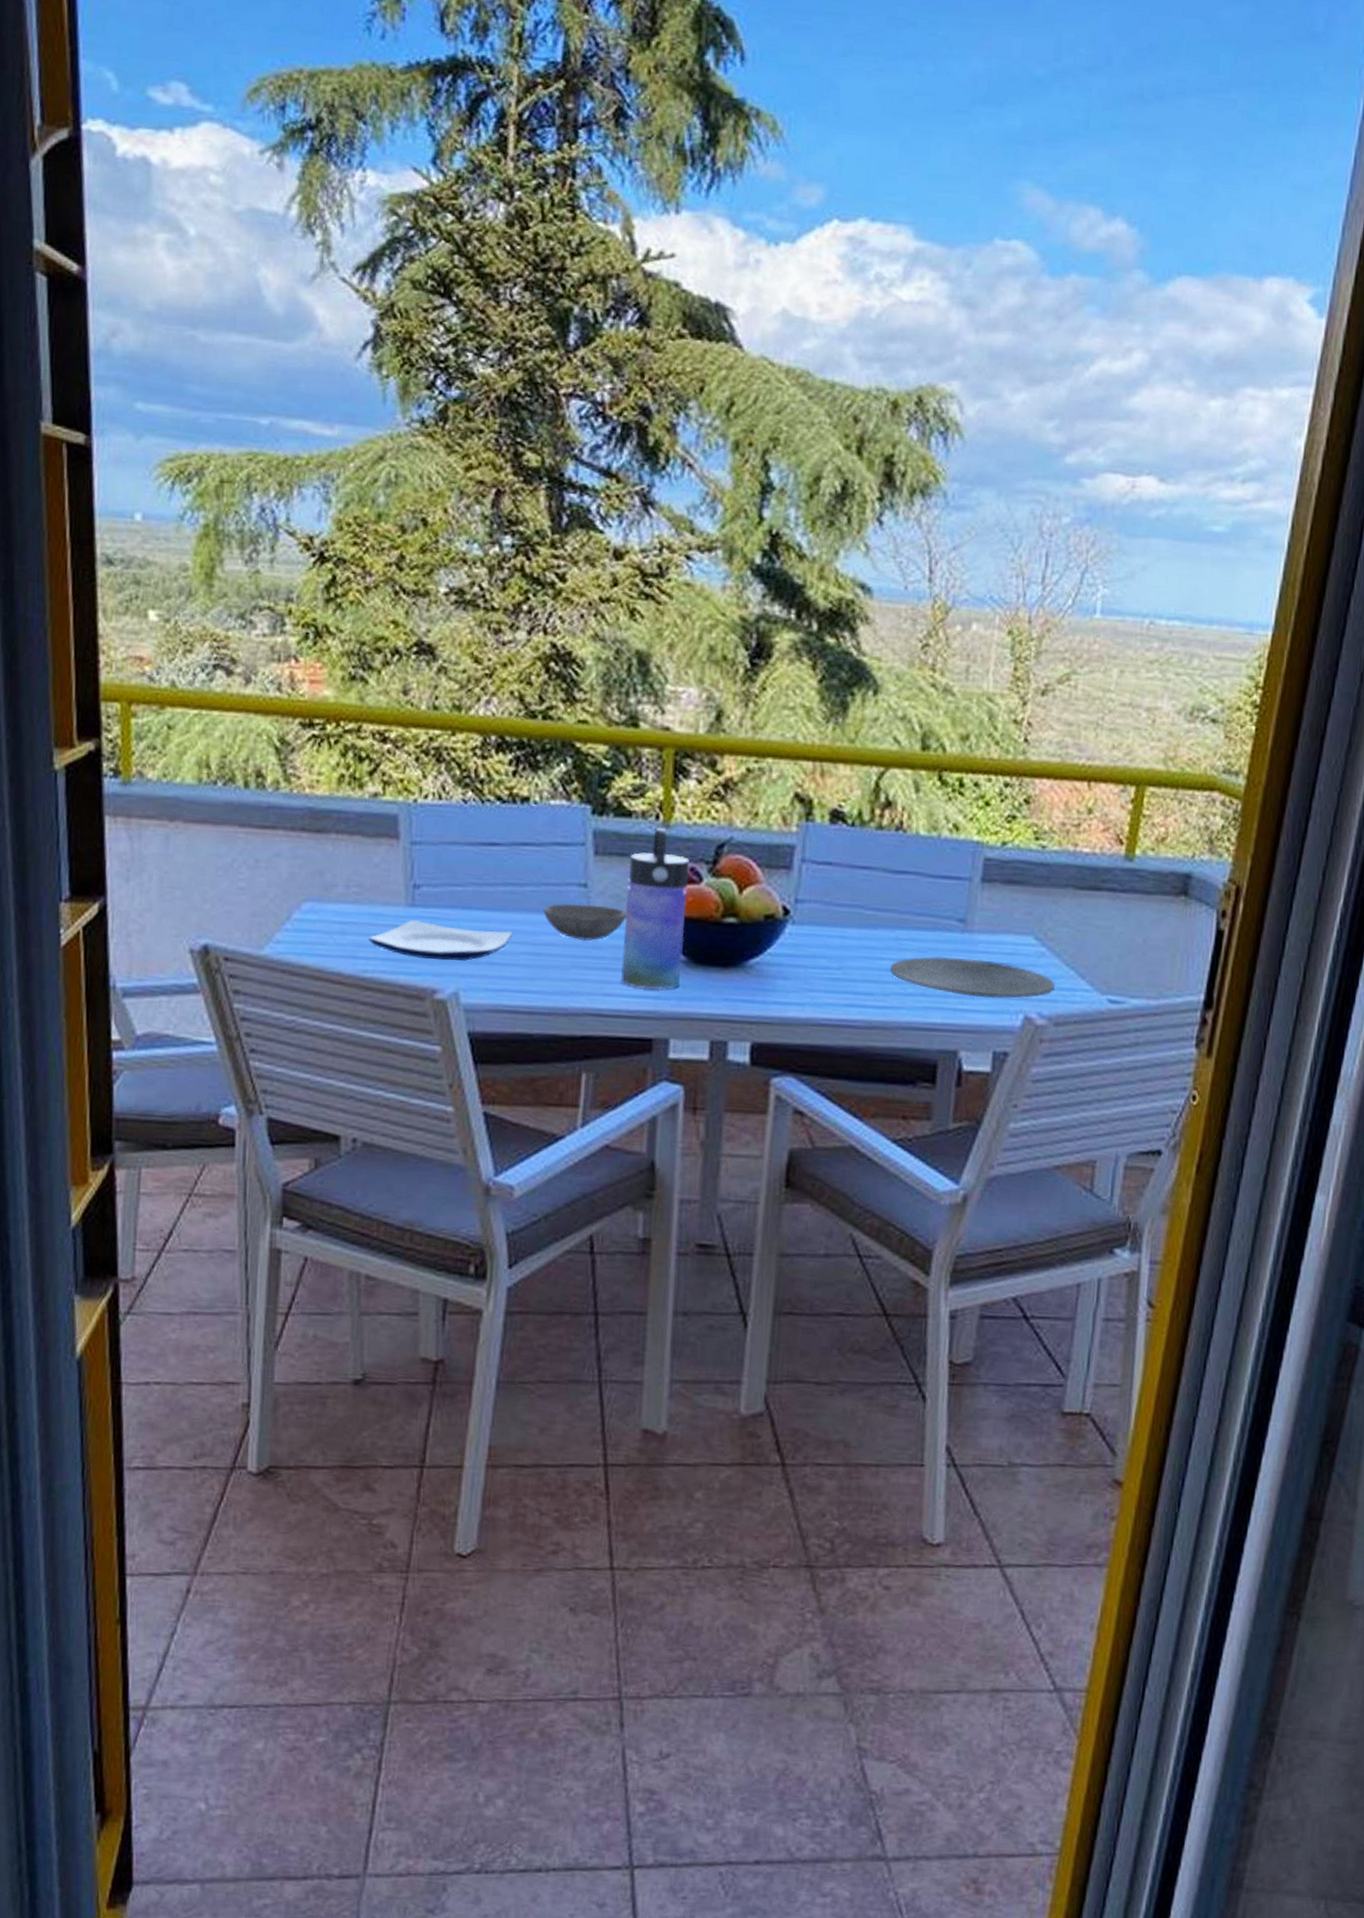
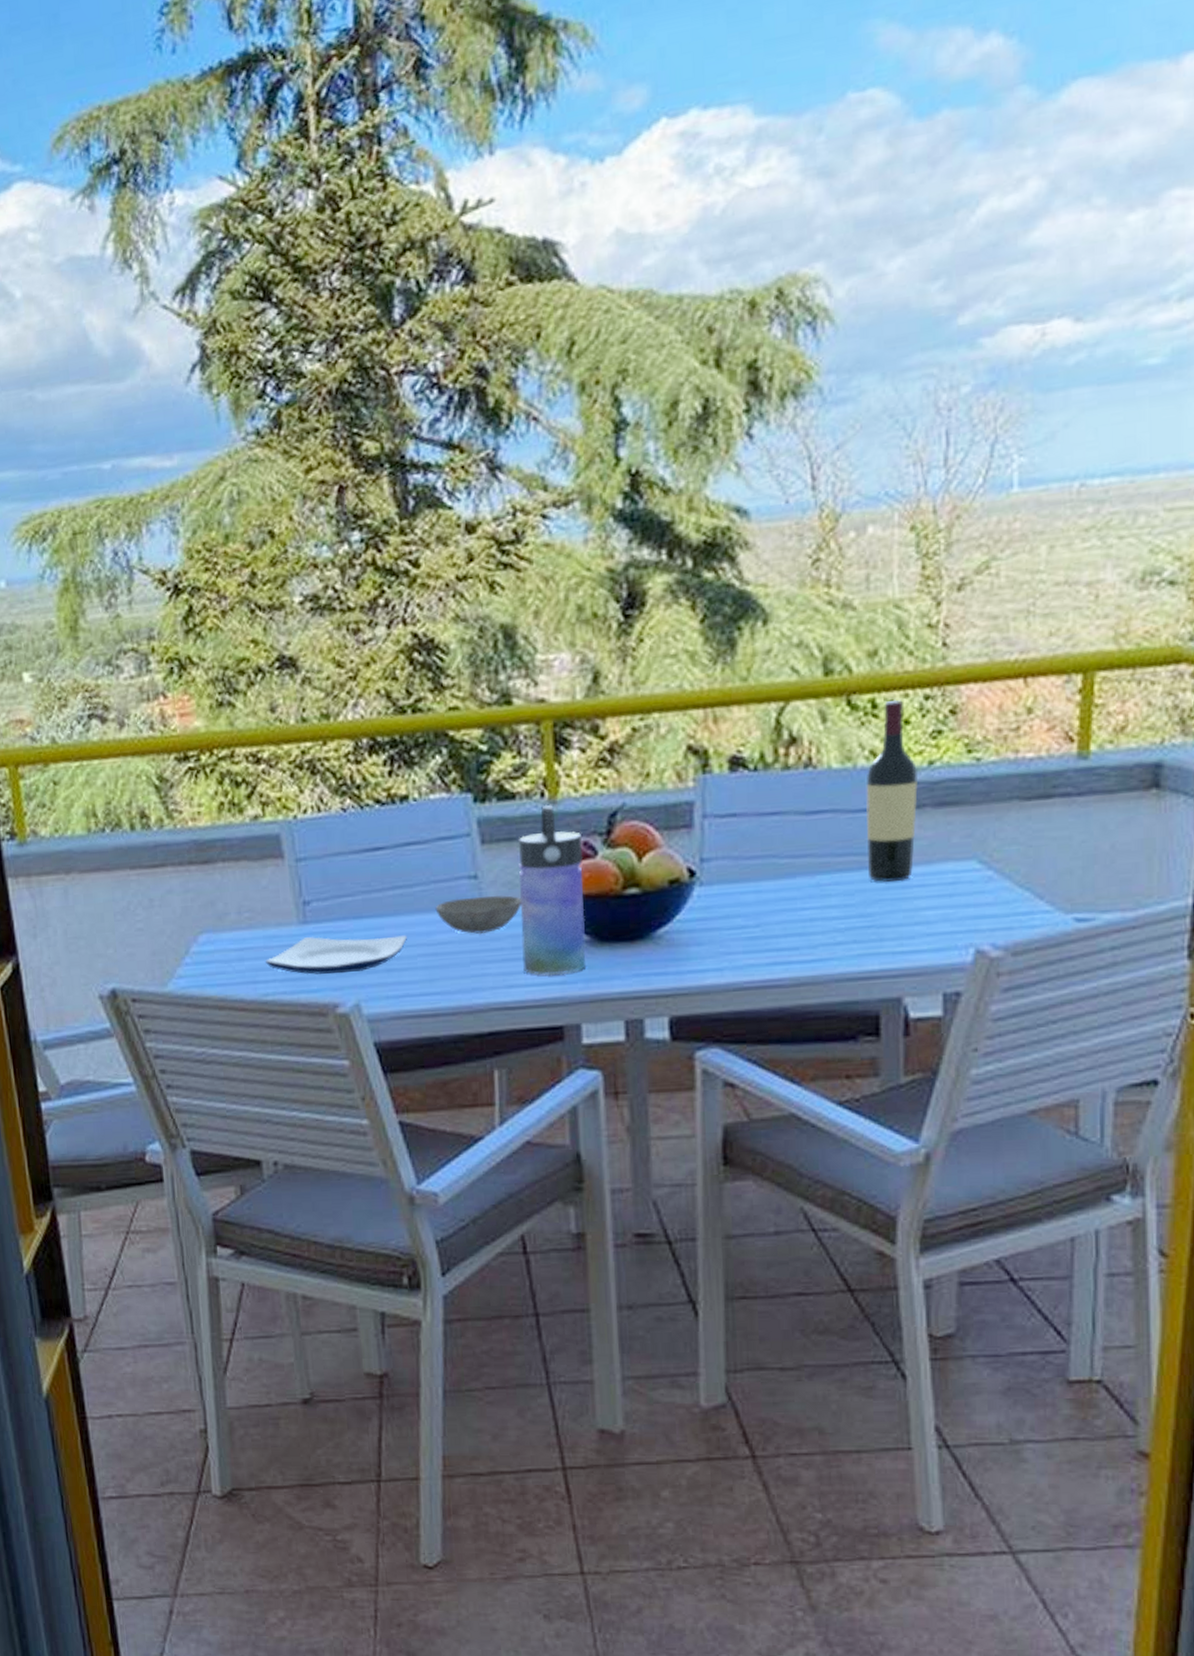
plate: present [889,956,1056,999] -> none [814,894,1010,937]
wine bottle: none [940,782,992,946] -> present [865,699,918,882]

